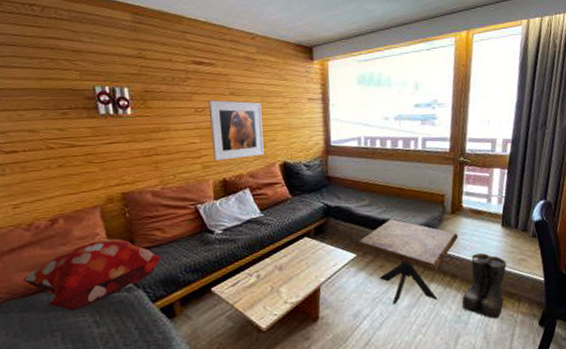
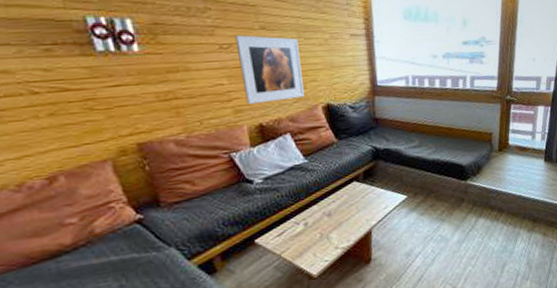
decorative pillow: present [23,238,161,311] -> none [20,194,194,277]
side table: present [355,219,458,305] -> none [406,159,505,241]
boots: present [461,252,507,319] -> none [507,187,548,247]

